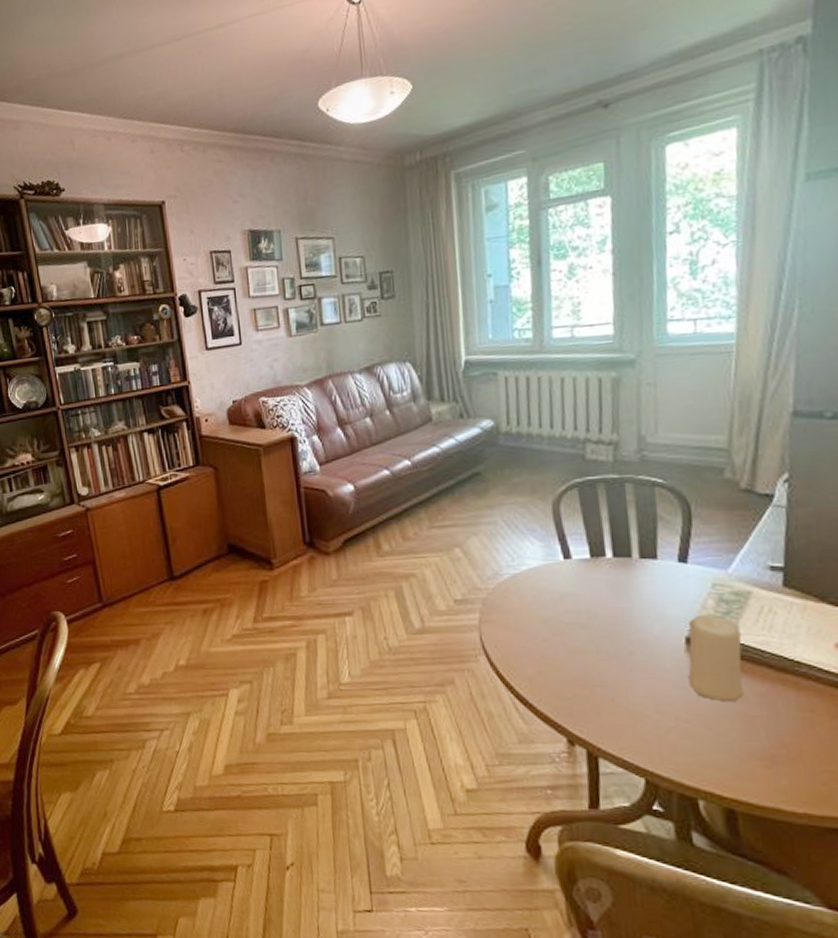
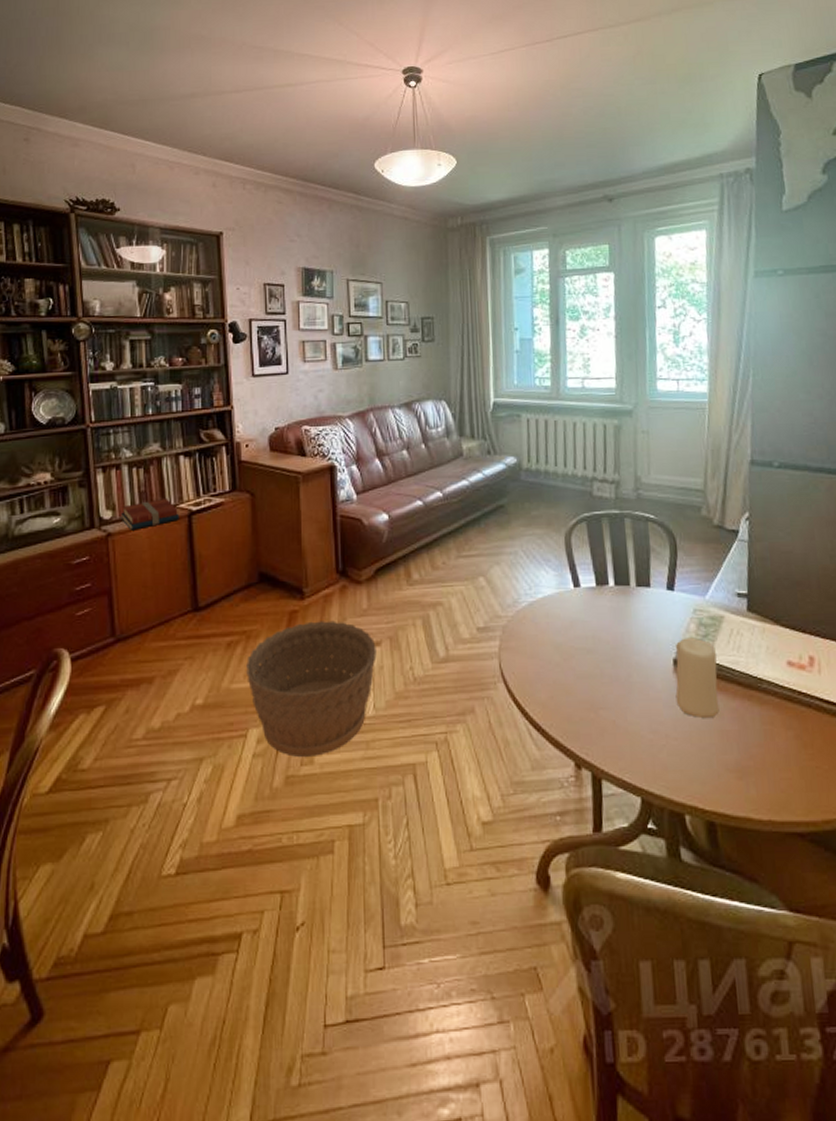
books: none [96,475,149,505] -> present [120,499,179,530]
basket: none [222,590,349,717] -> present [245,620,377,757]

